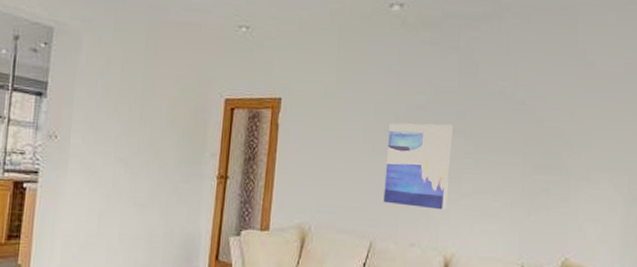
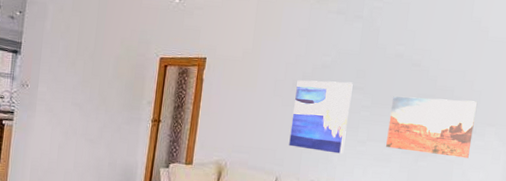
wall art: none [493,140,589,210] -> present [386,96,478,158]

